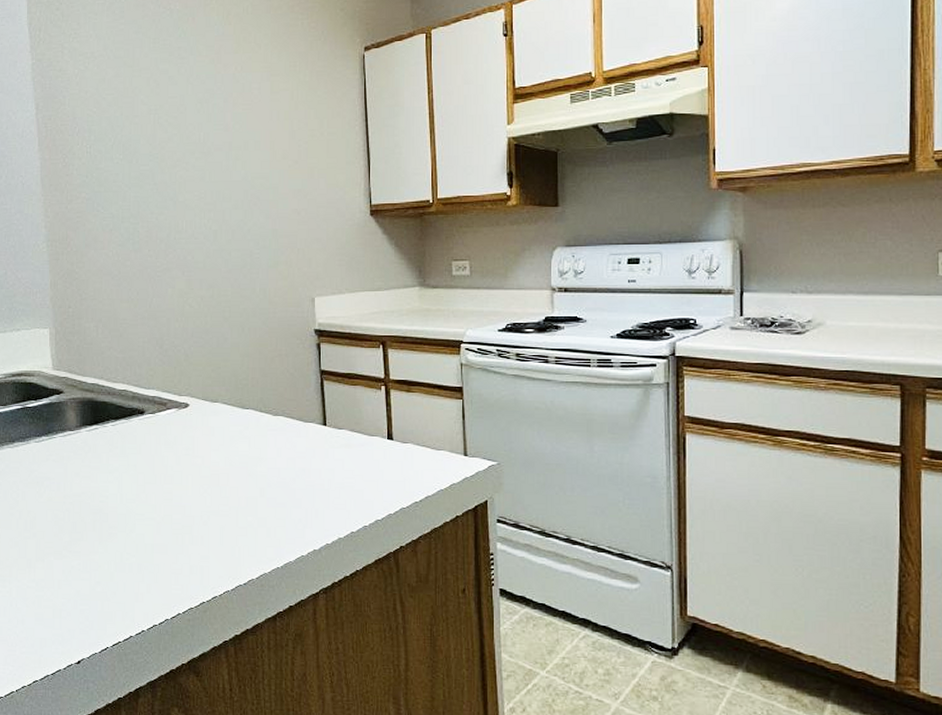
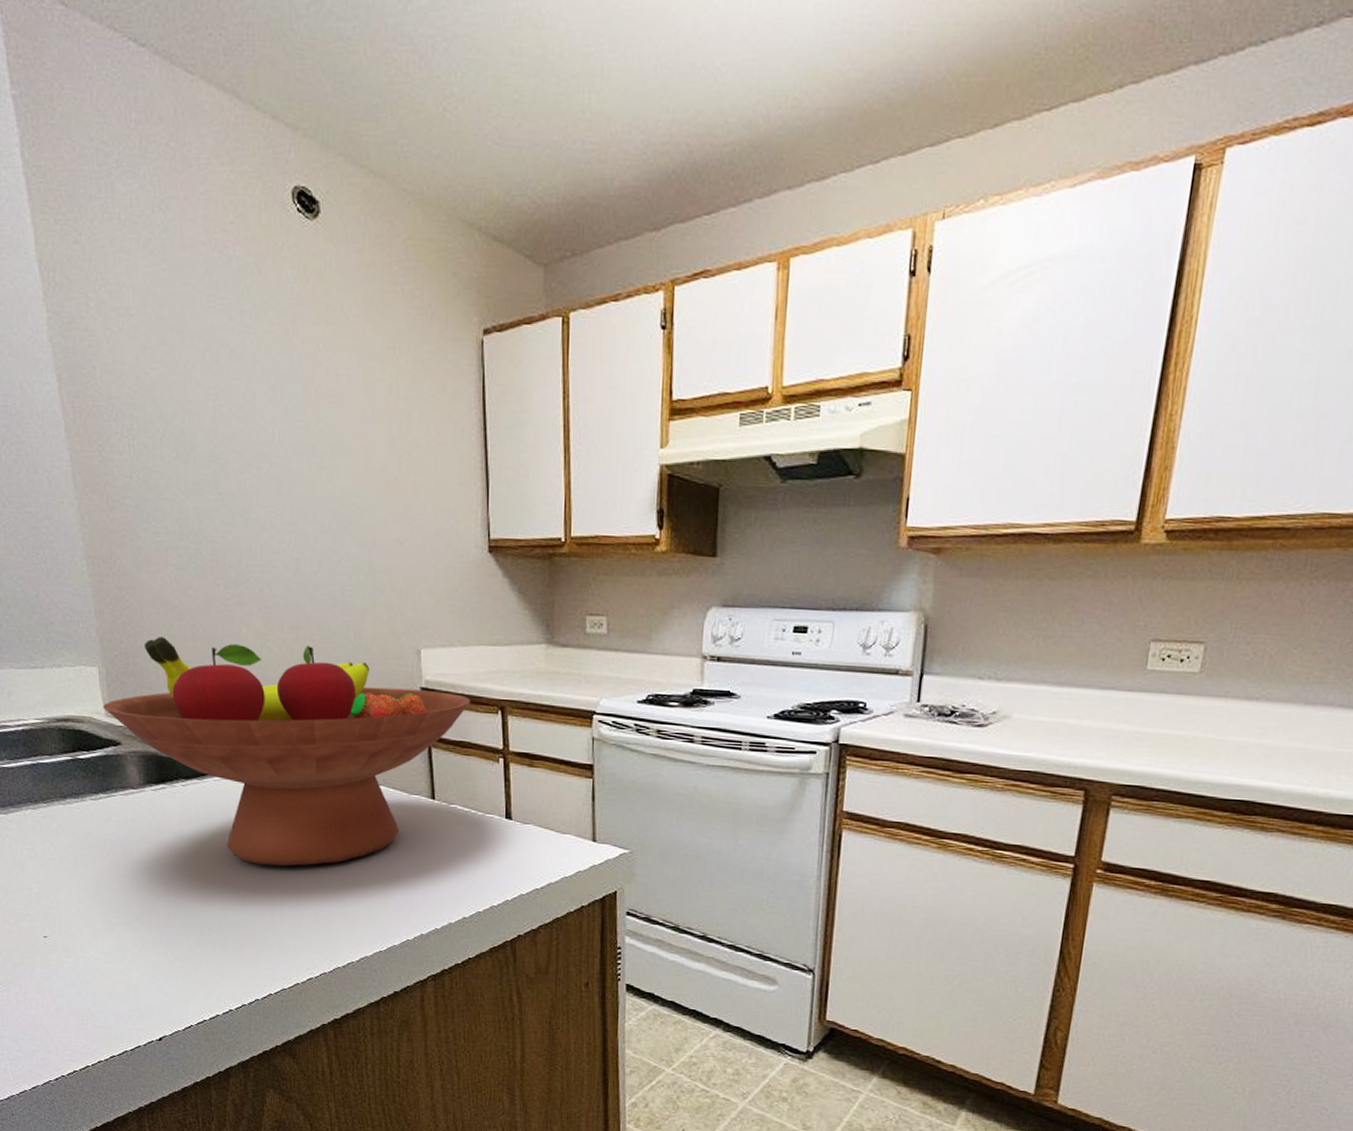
fruit bowl: none [51,301,357,493] -> present [103,637,471,867]

